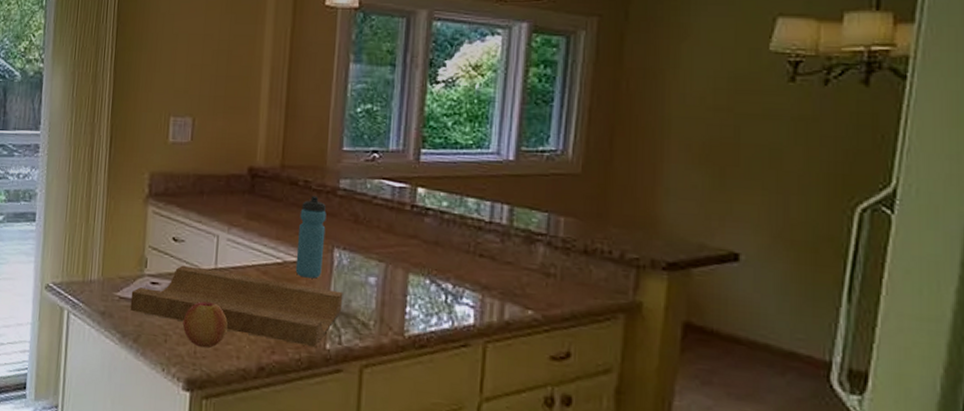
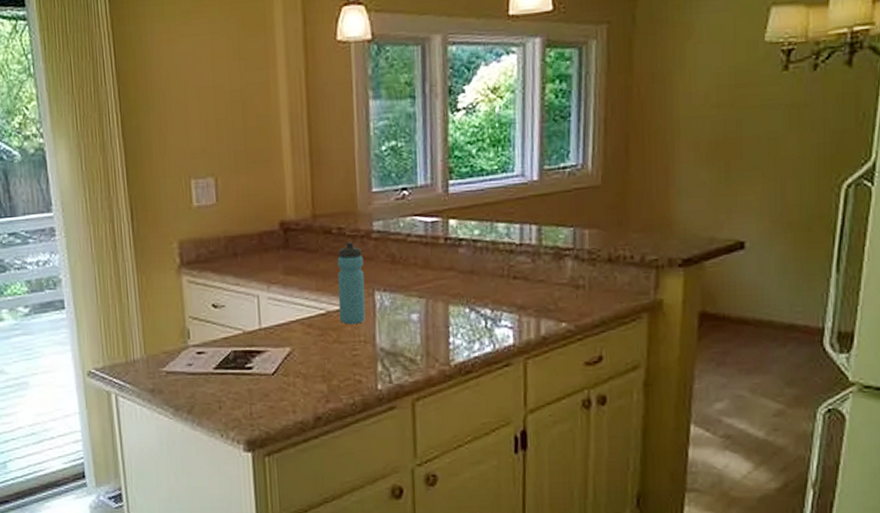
cutting board: present [130,265,343,348] -> none [178,330,389,390]
apple: present [182,299,228,348] -> none [234,360,280,408]

